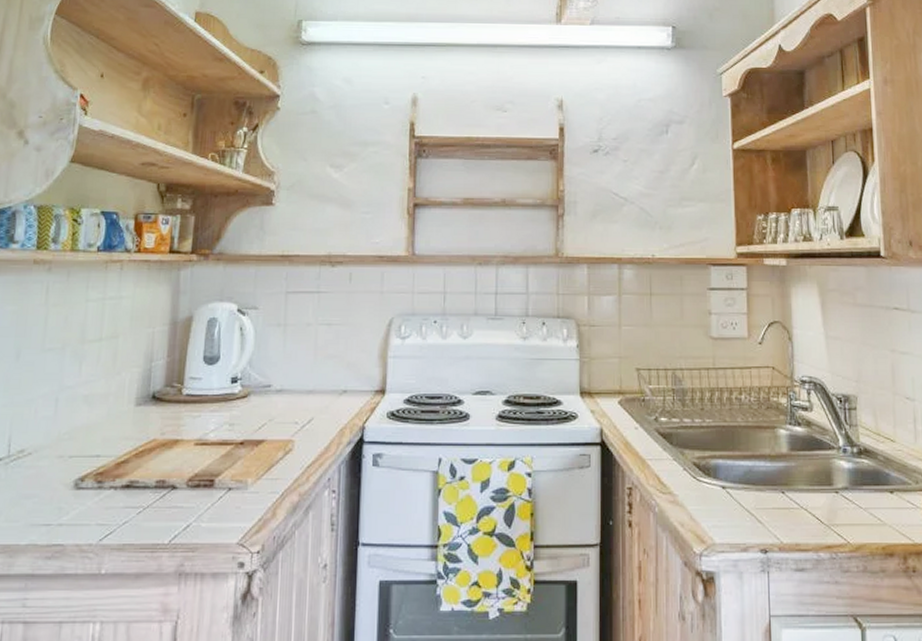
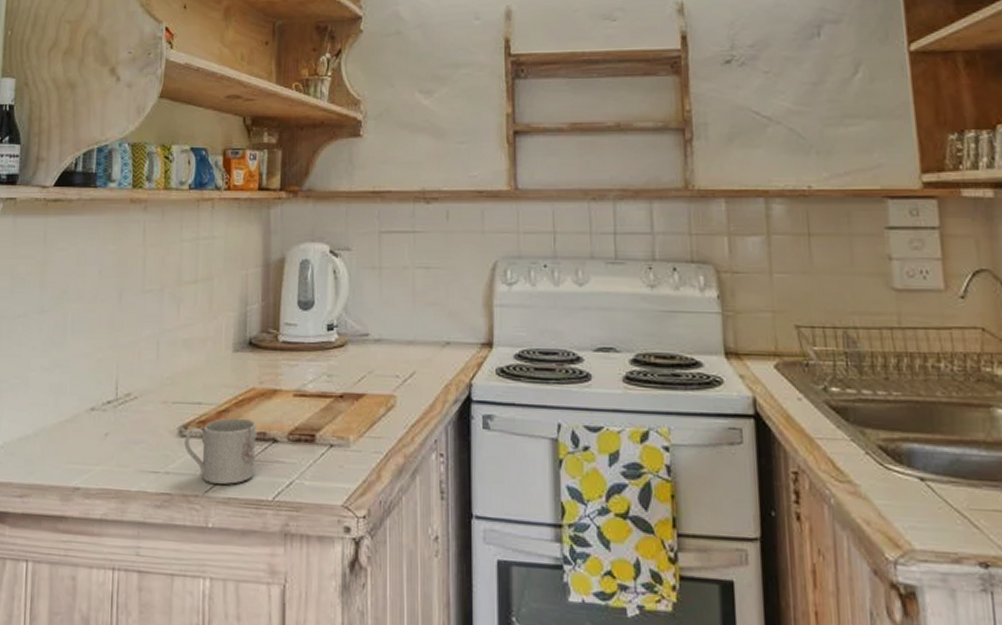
mug: none [80,468,156,531] -> present [184,417,256,485]

